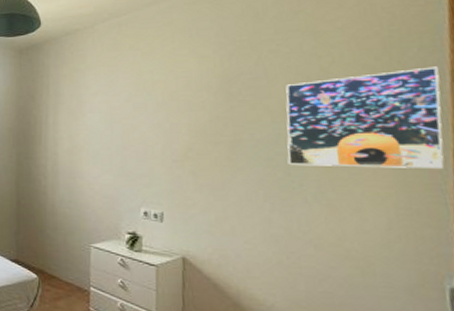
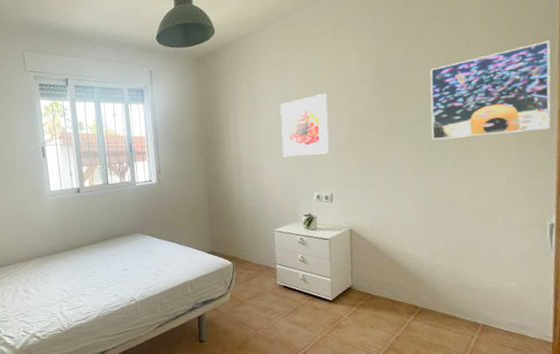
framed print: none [106,99,162,165] -> present [280,93,330,157]

